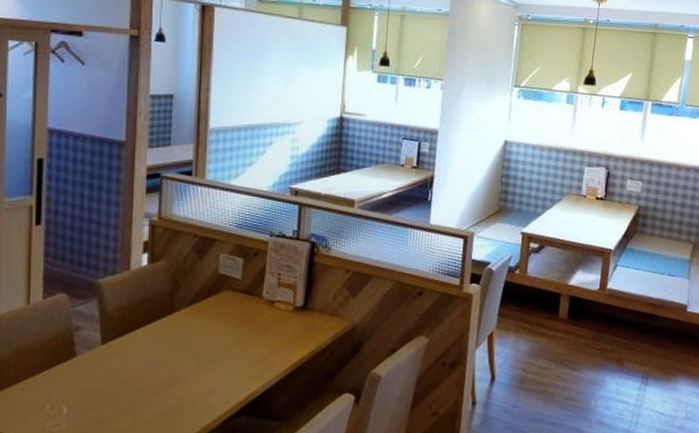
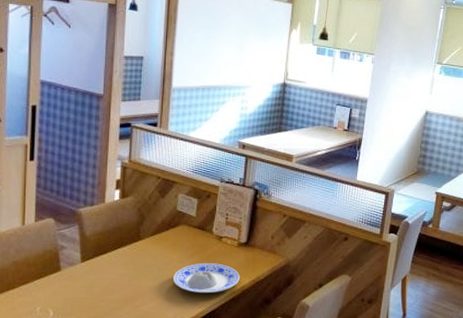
plate: none [217,333,297,371] -> present [174,263,240,293]

